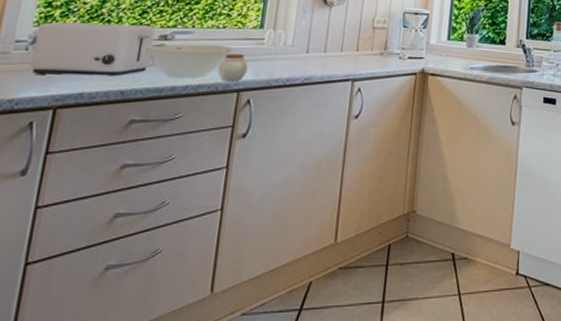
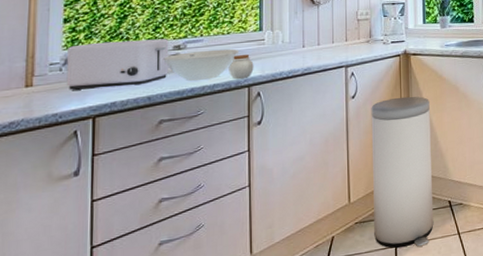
pedal bin: none [359,123,444,307] -> present [371,96,434,248]

